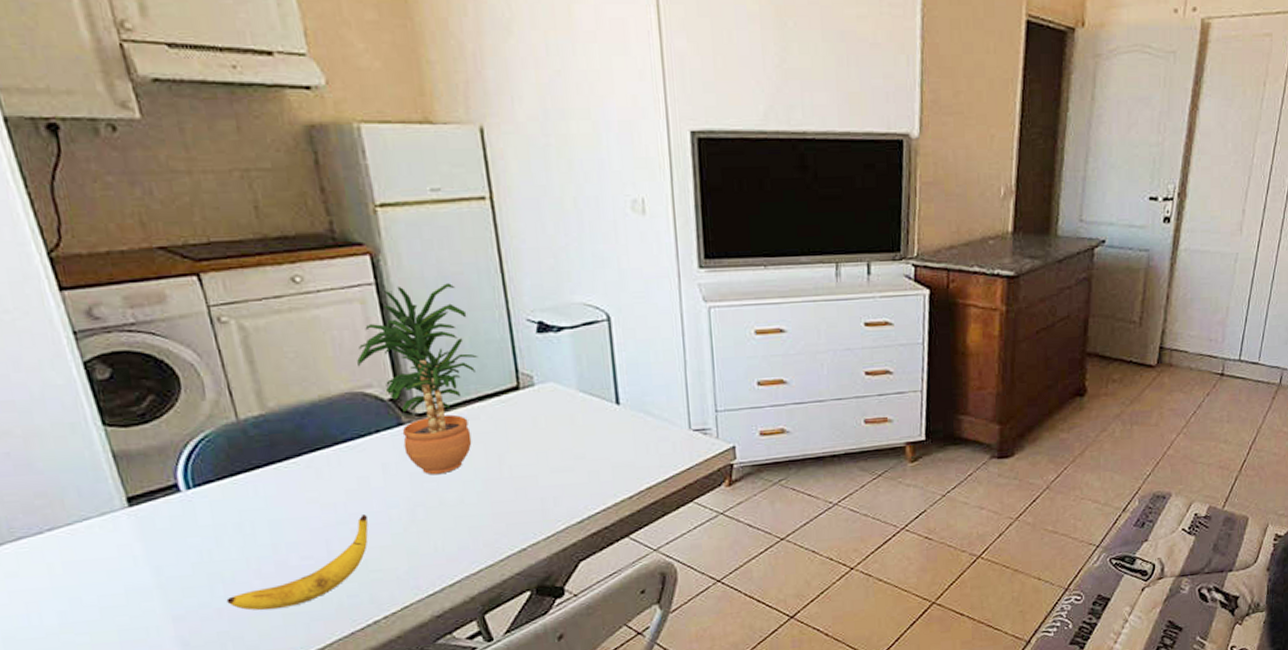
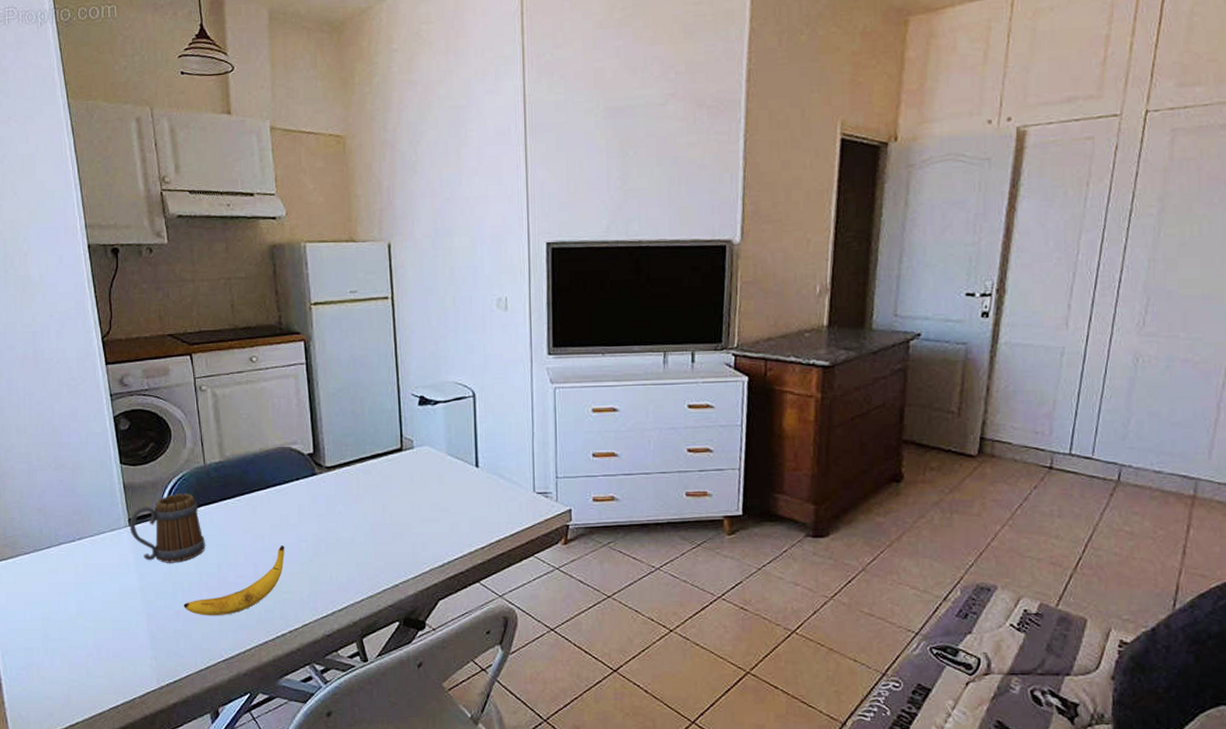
mug: none [128,458,251,550] -> present [129,493,205,563]
potted plant: present [357,283,478,475] -> none [288,364,374,517]

